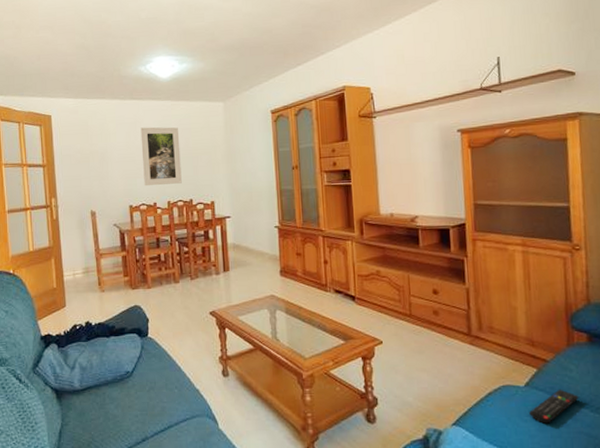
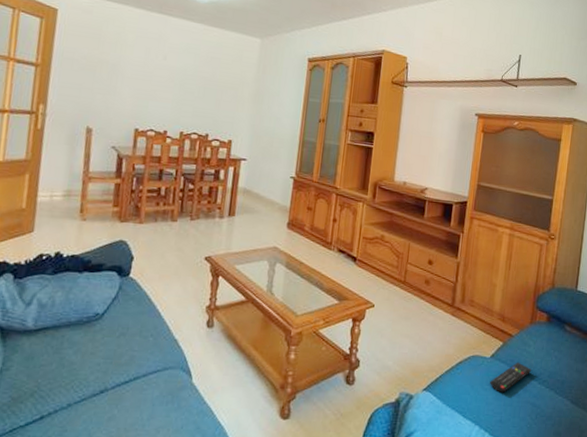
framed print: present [140,127,182,187] -> none [156,46,207,115]

